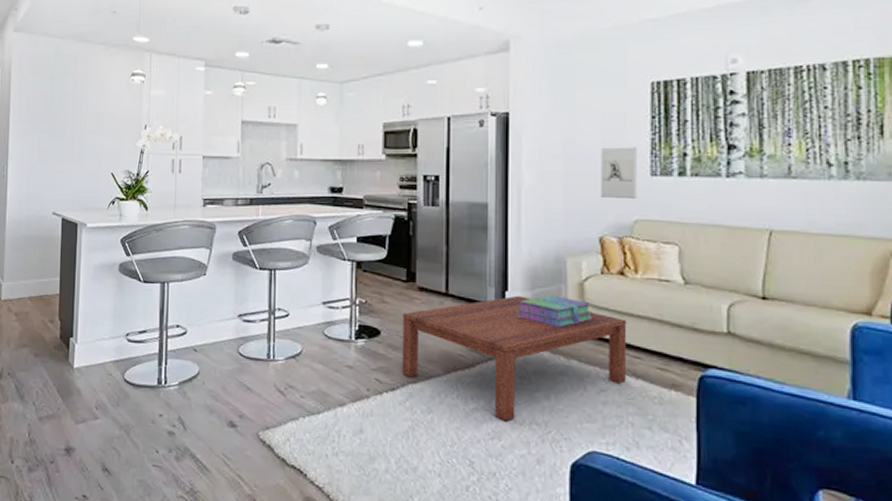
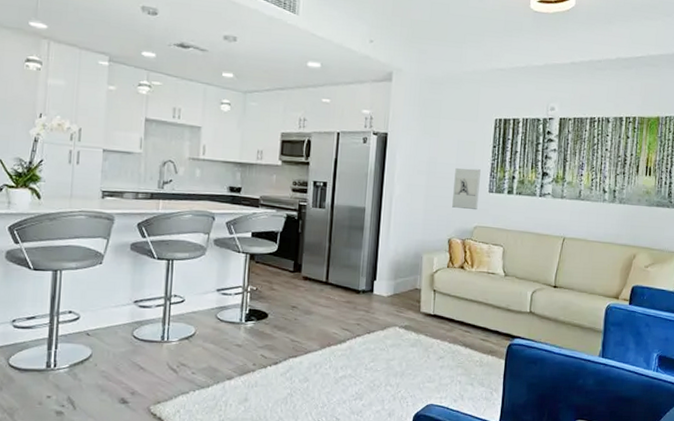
coffee table: present [402,295,627,421] -> none [285,284,463,385]
stack of books: present [517,295,593,328] -> none [382,284,439,310]

